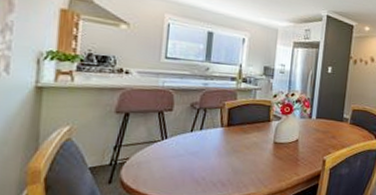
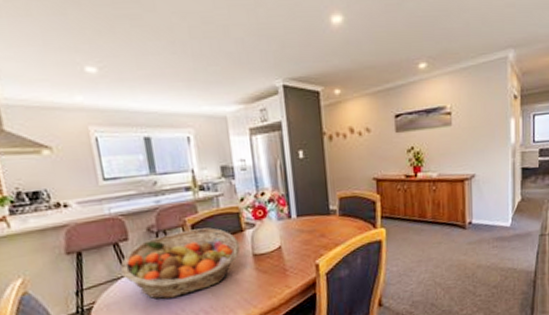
fruit basket: none [159,112,265,167] -> present [120,227,241,300]

